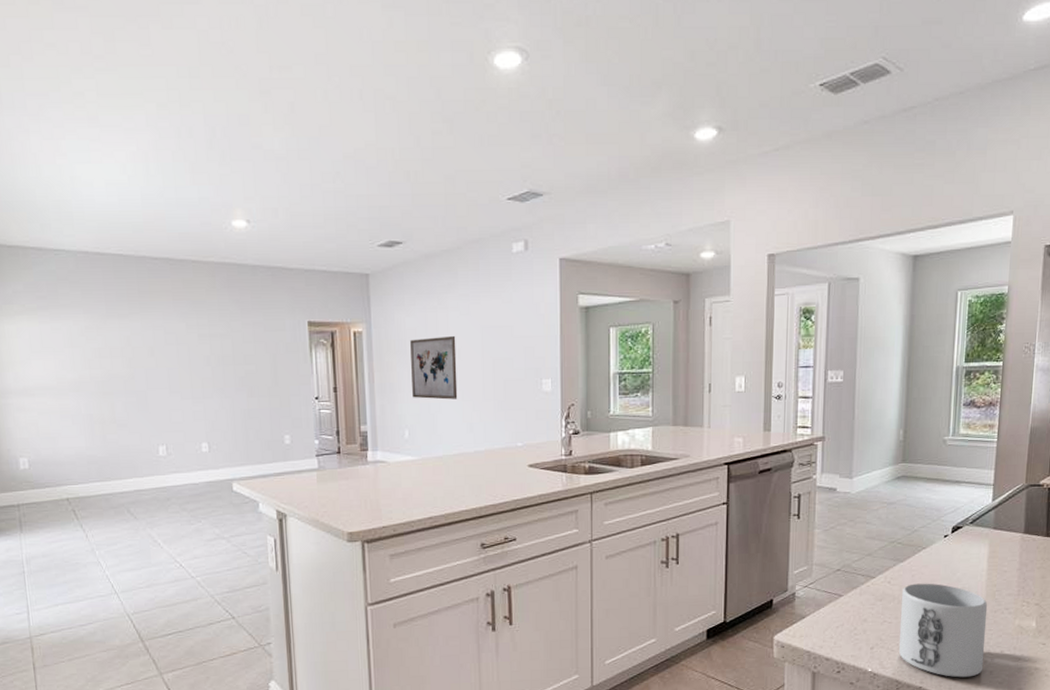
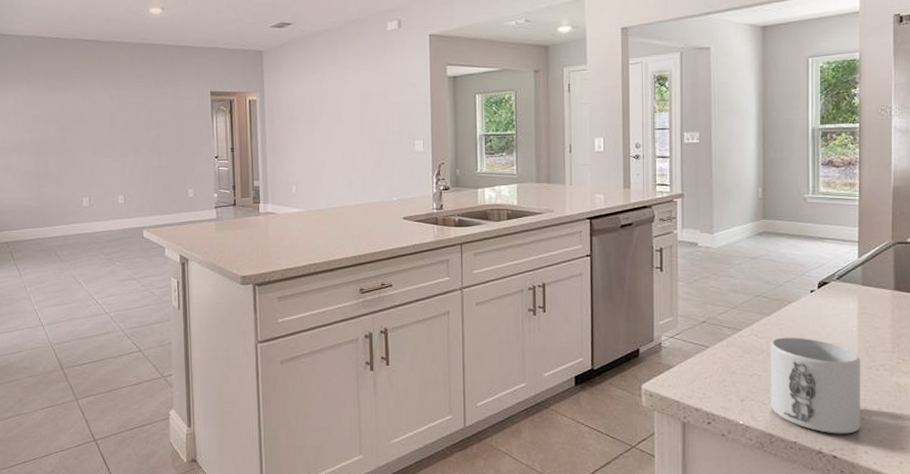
wall art: present [410,336,458,400] -> none [298,103,339,159]

